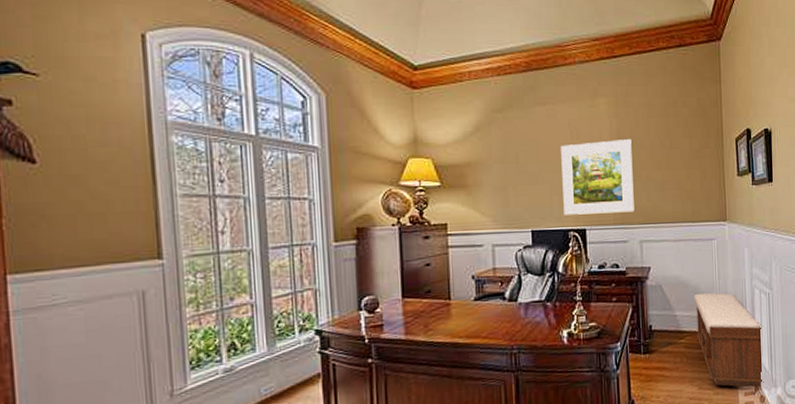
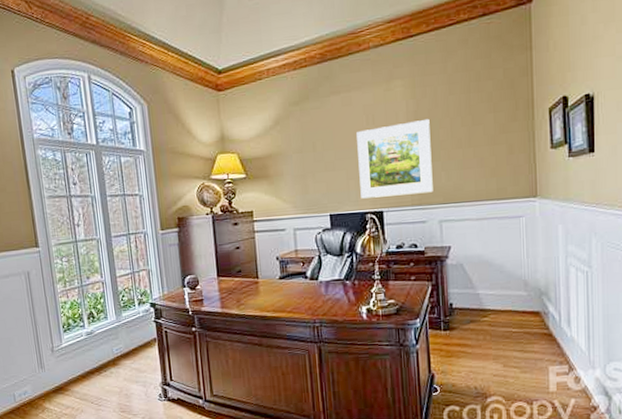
bench: present [694,293,764,388] -> none [498,271,580,368]

